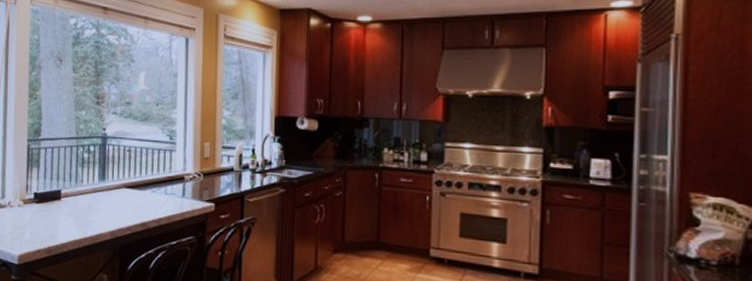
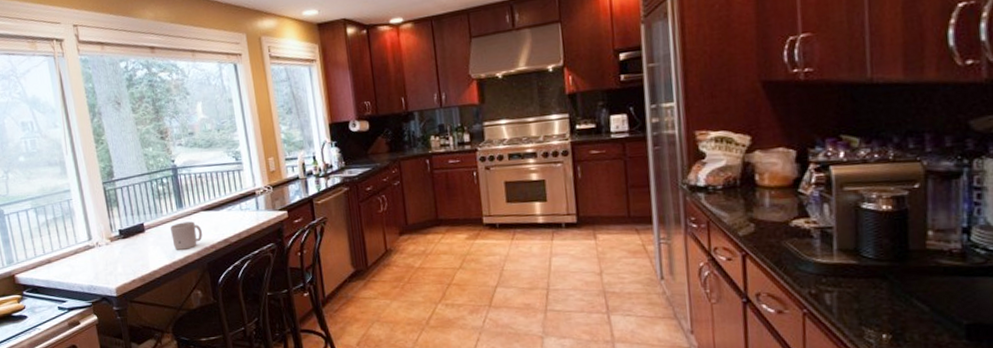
mug: none [87,196,120,227] -> present [170,221,202,250]

